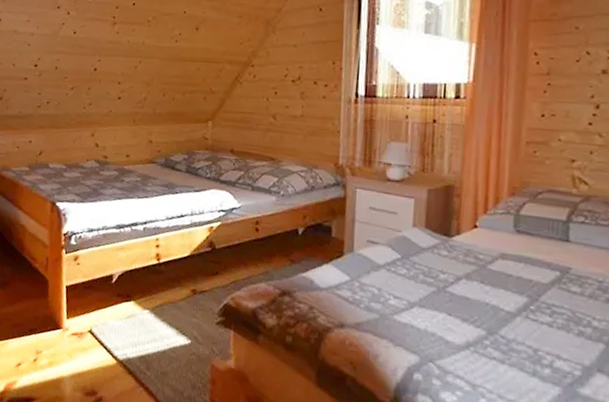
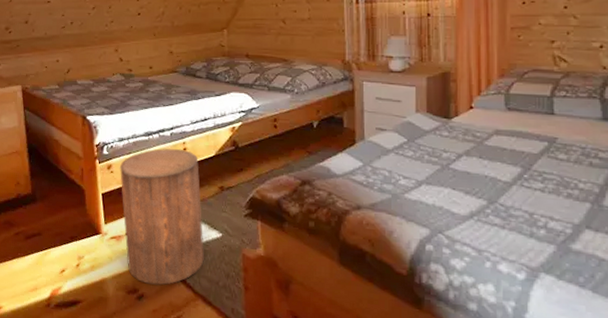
stool: none [86,243,171,390] -> present [119,148,205,285]

